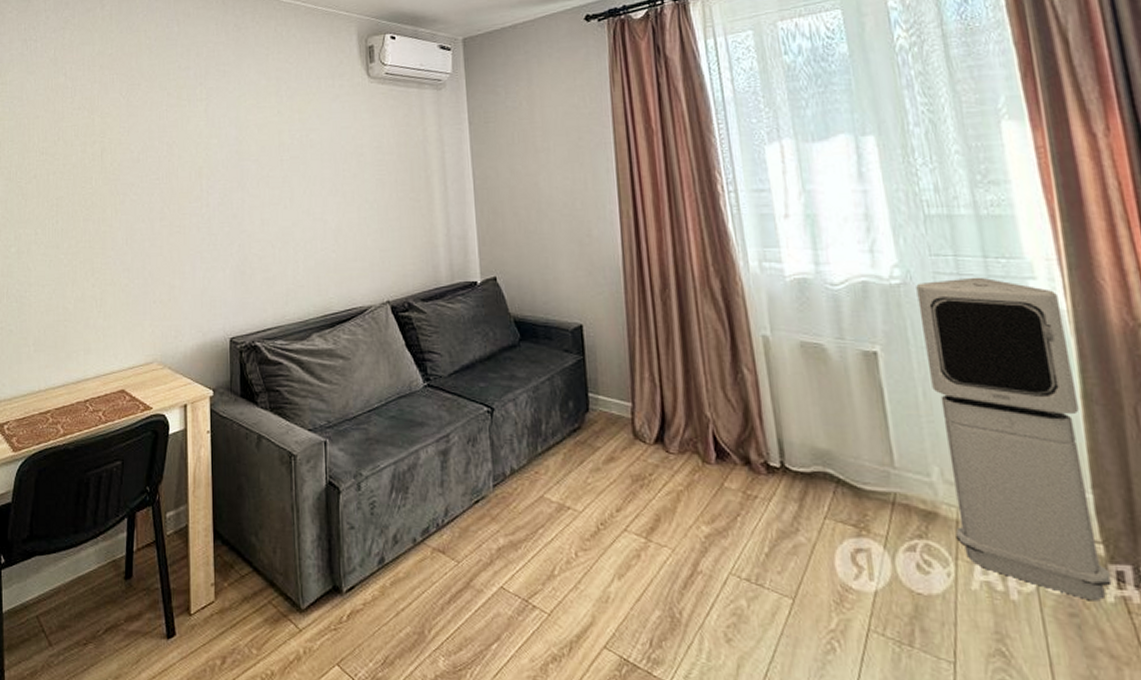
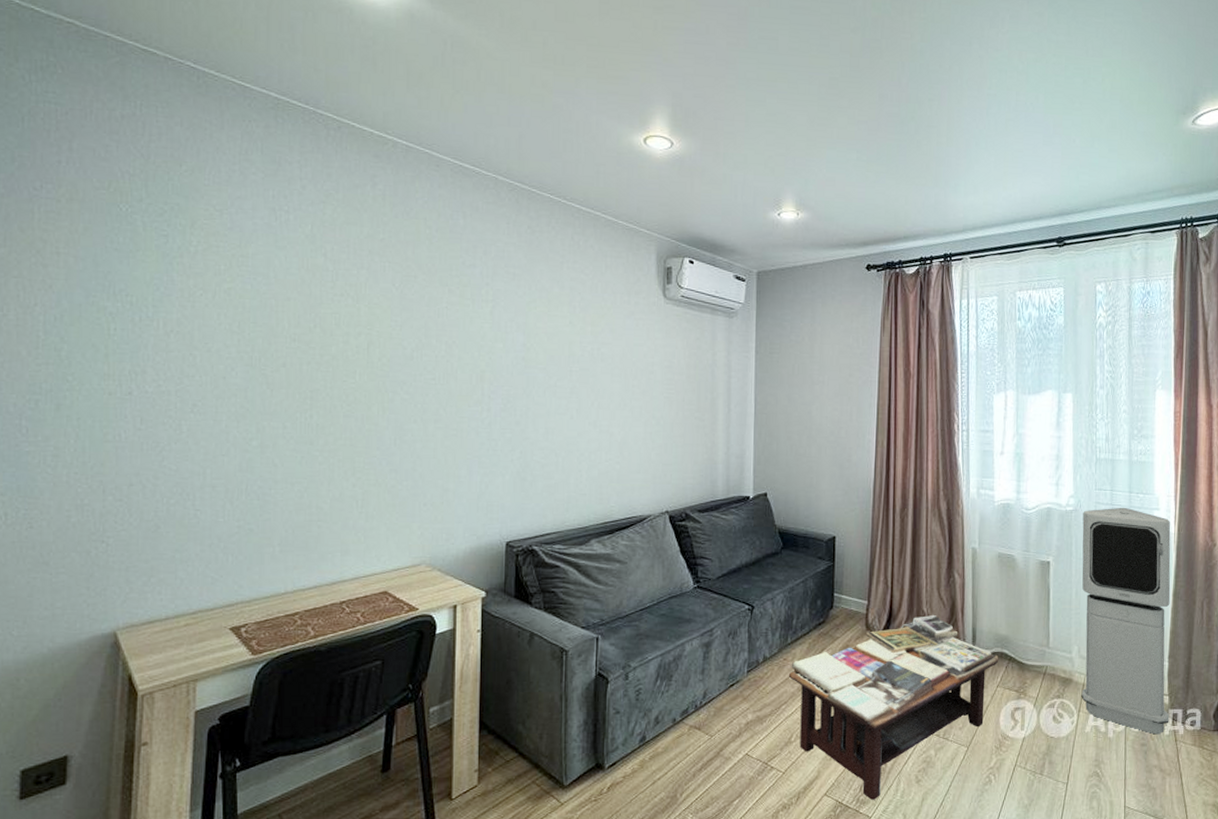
coffee table: none [542,420,822,660] -> present [788,614,999,800]

